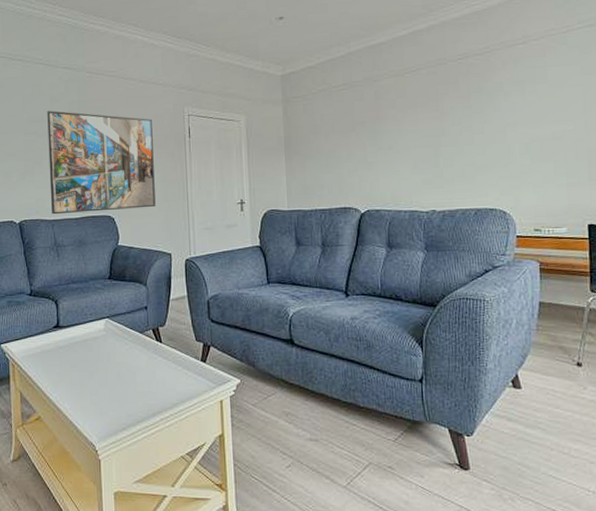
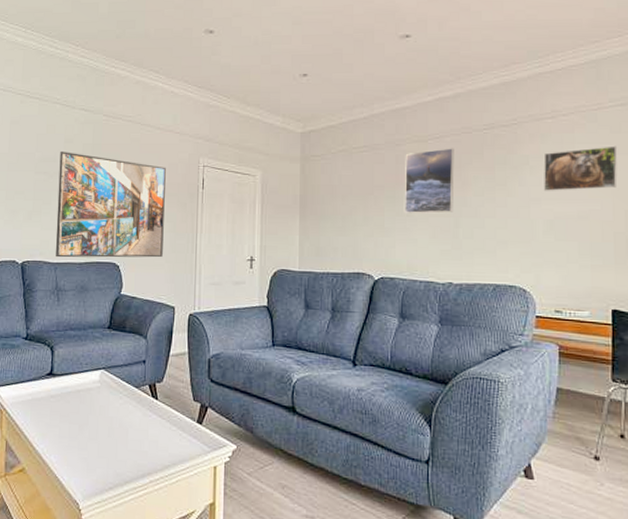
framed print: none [383,80,433,147] -> present [404,148,455,213]
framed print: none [517,66,589,115] -> present [543,146,618,191]

